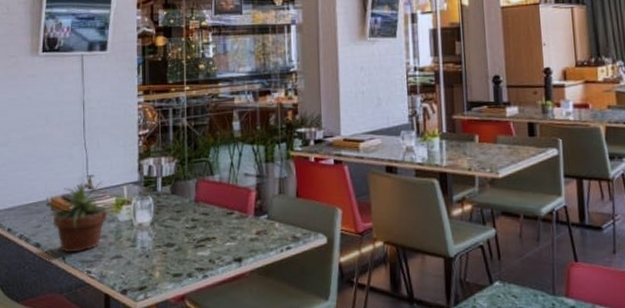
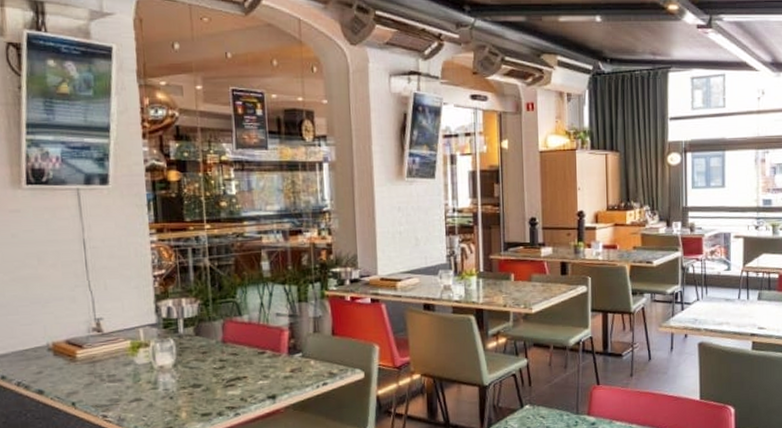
potted plant: present [43,181,122,253] -> none [44,324,138,399]

